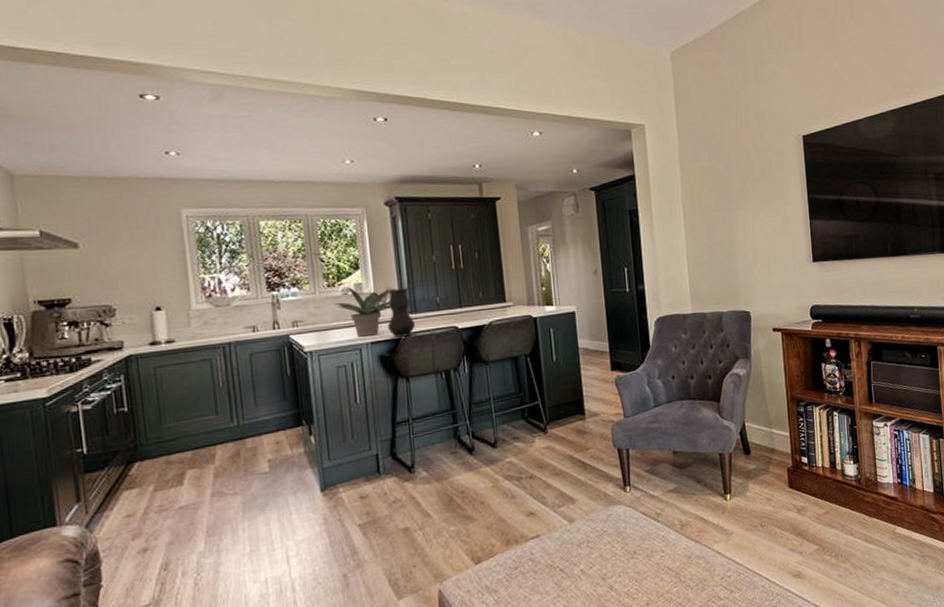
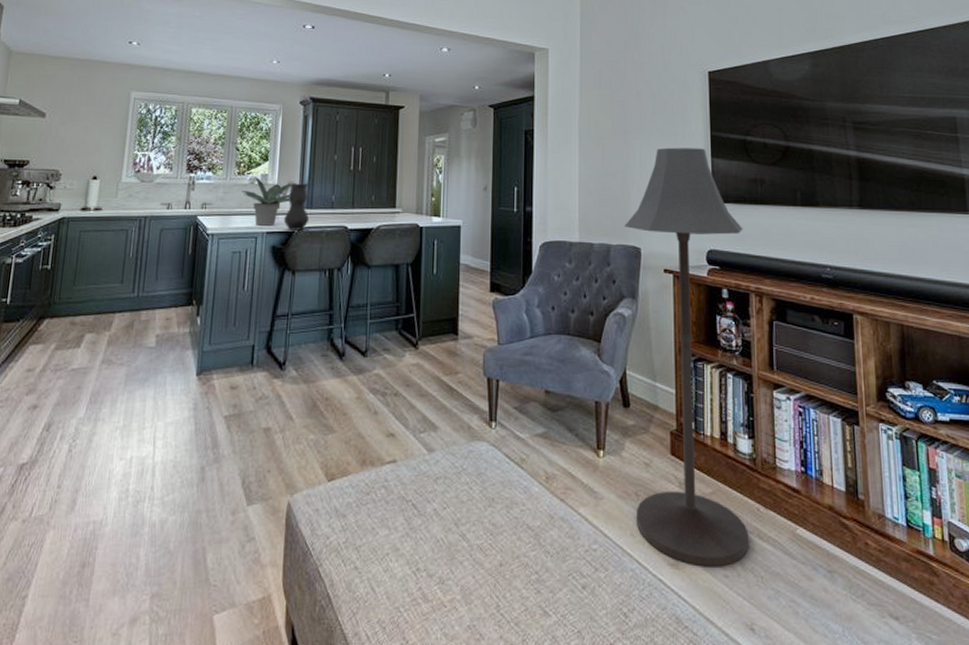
floor lamp: none [733,211,858,573] -> present [624,147,749,567]

